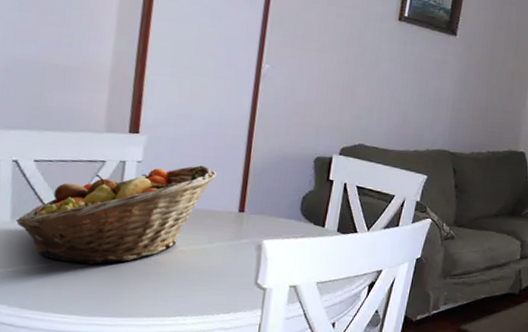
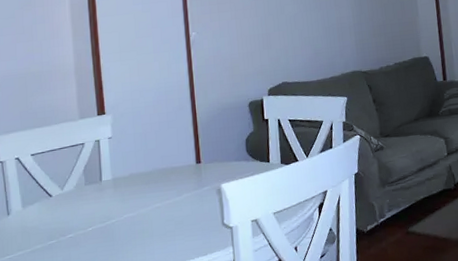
fruit basket: present [15,165,217,265] -> none [25,130,172,236]

